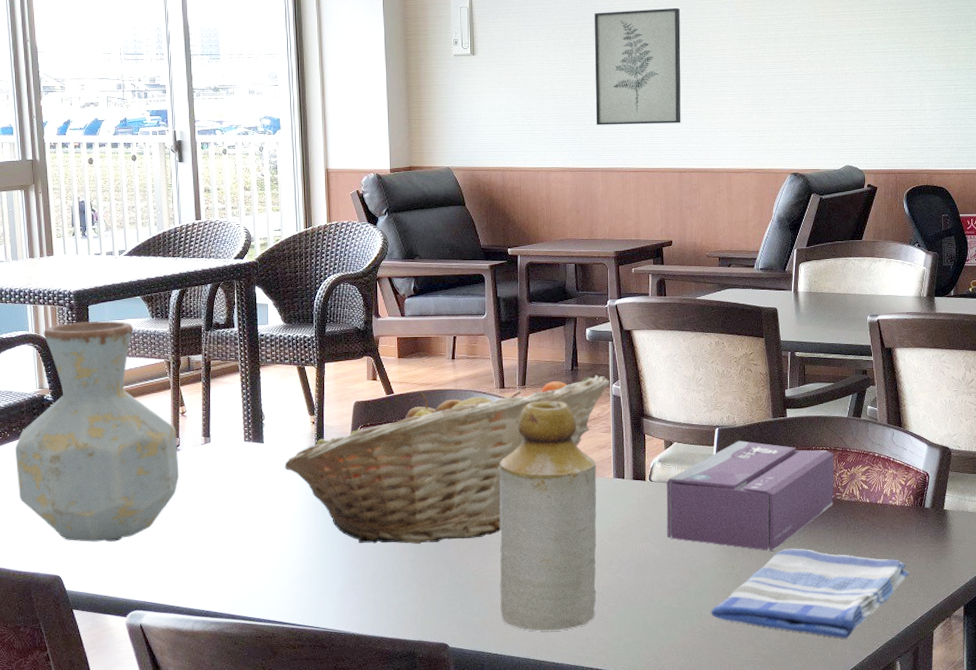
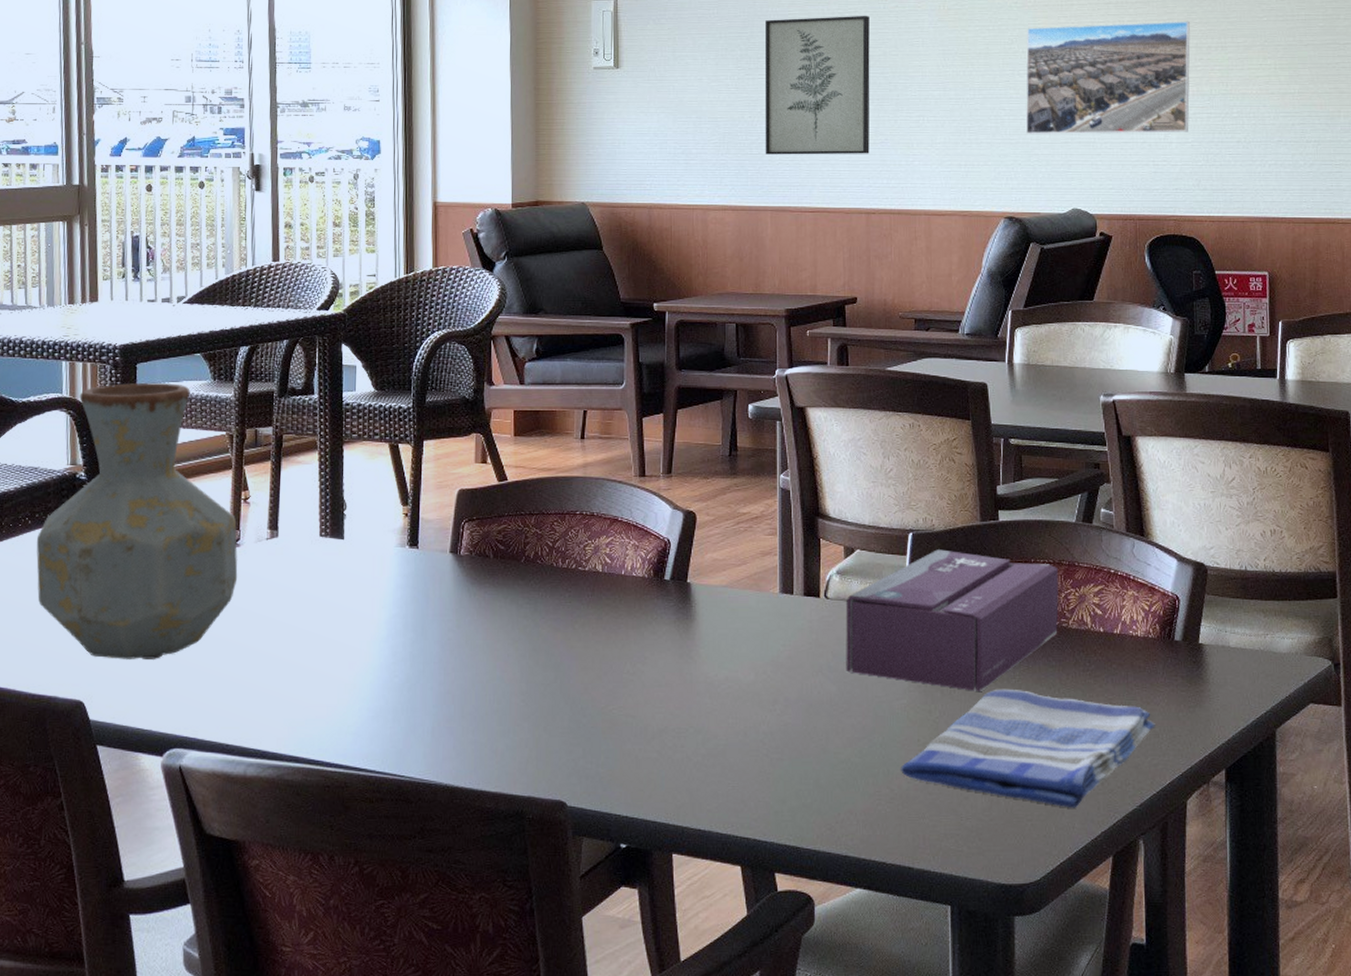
fruit basket: present [284,374,609,544] -> none [368,461,776,671]
bottle: present [499,400,597,631] -> none [633,493,758,789]
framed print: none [807,9,941,105] -> present [1025,21,1190,134]

